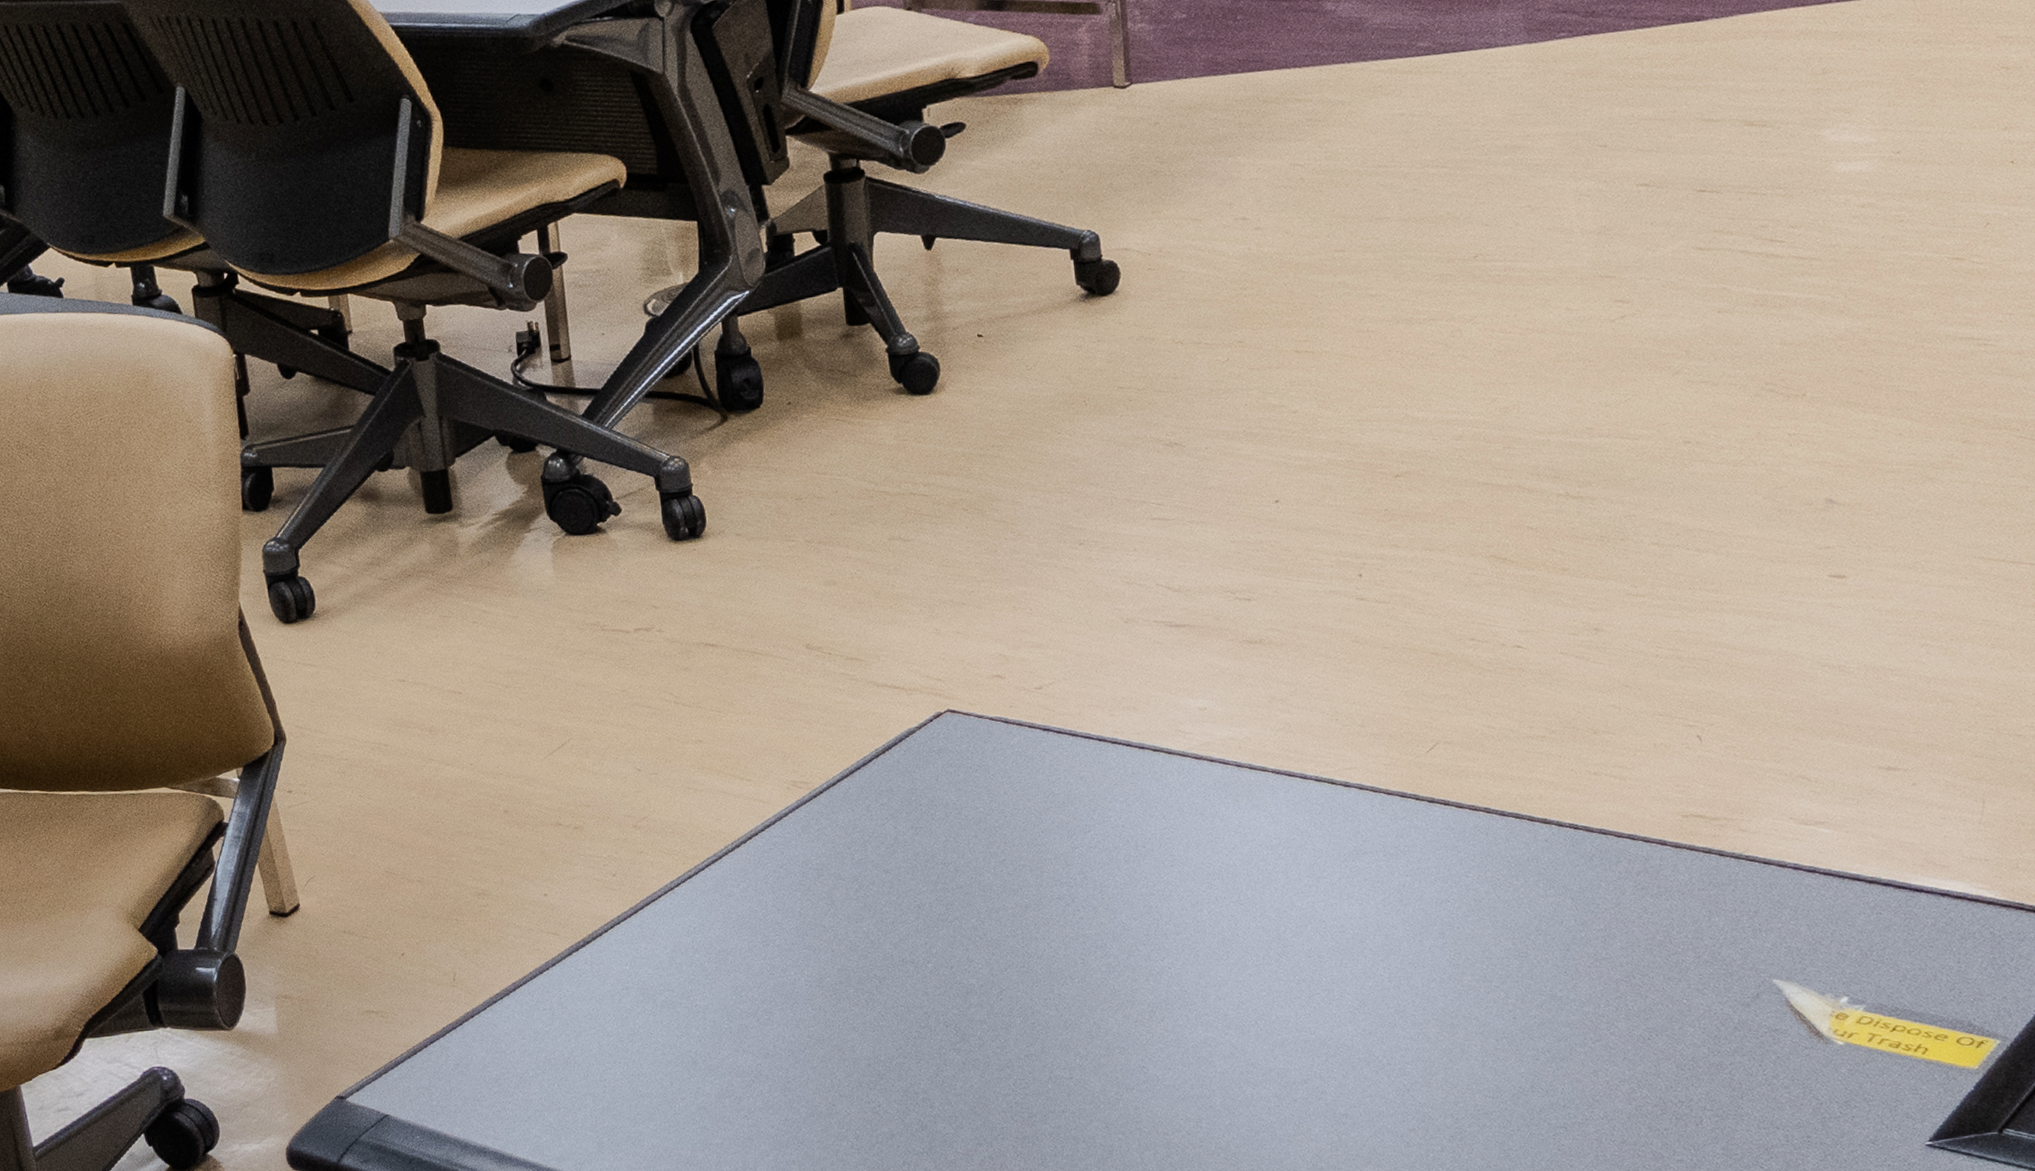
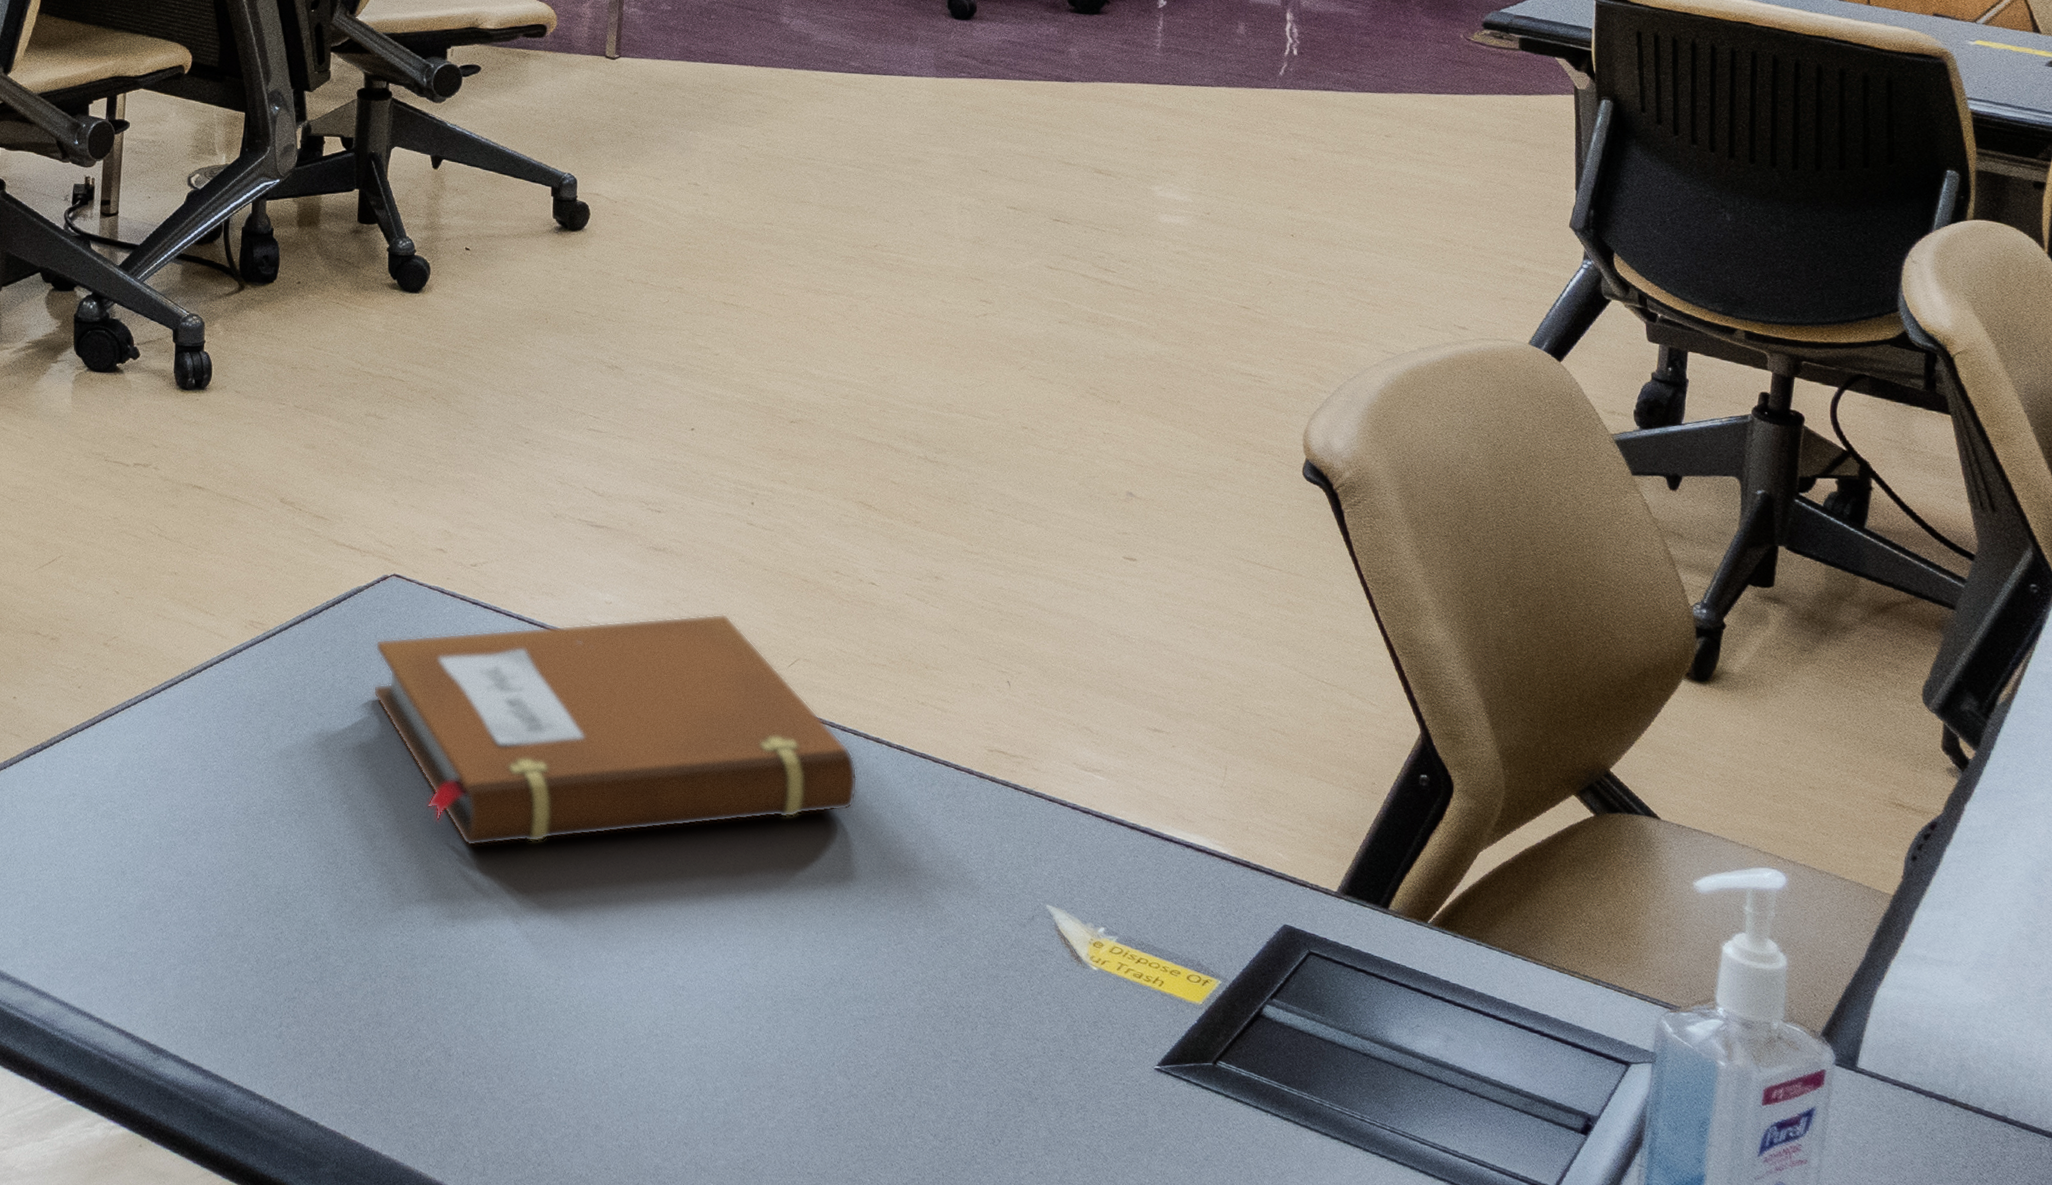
notebook: none [938,704,1527,992] -> present [373,614,858,847]

